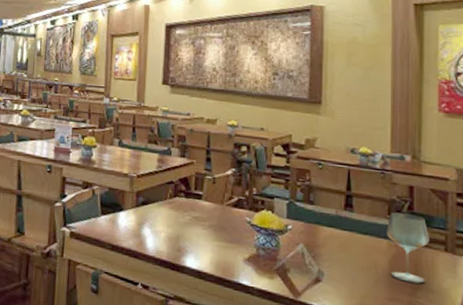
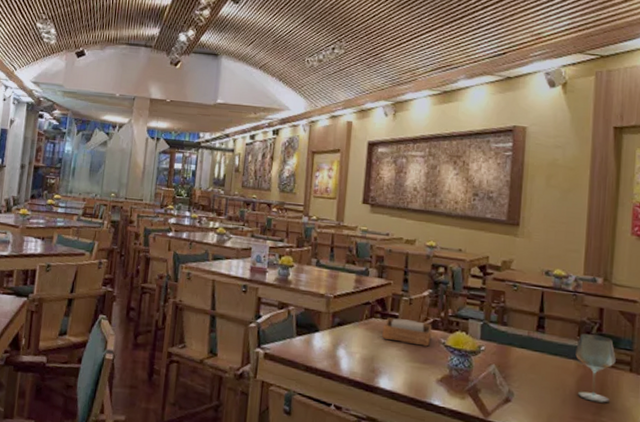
napkin holder: none [187,196,237,226] -> present [382,317,432,347]

